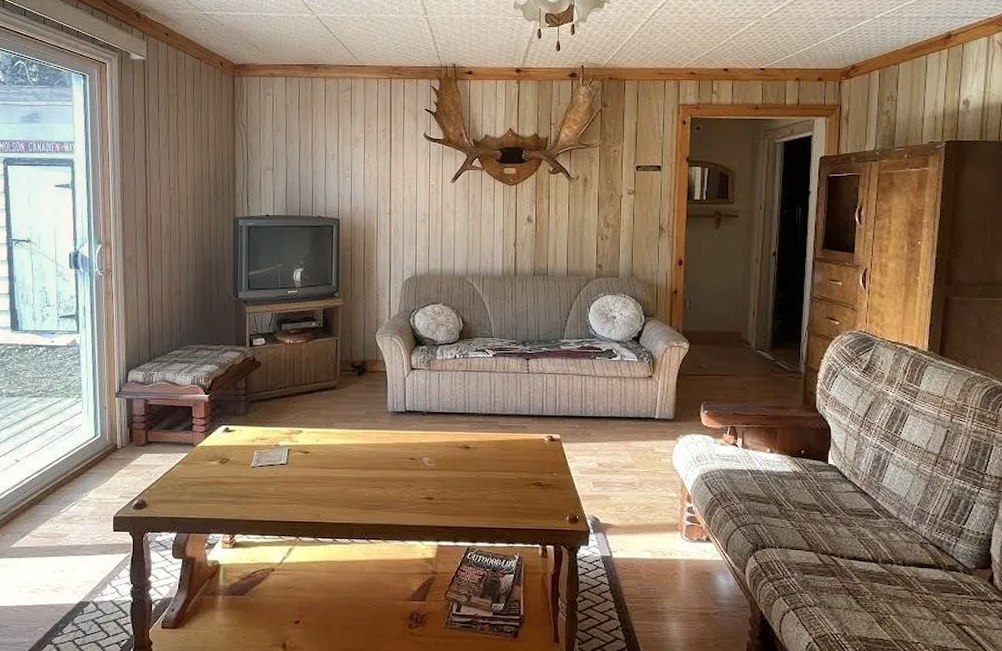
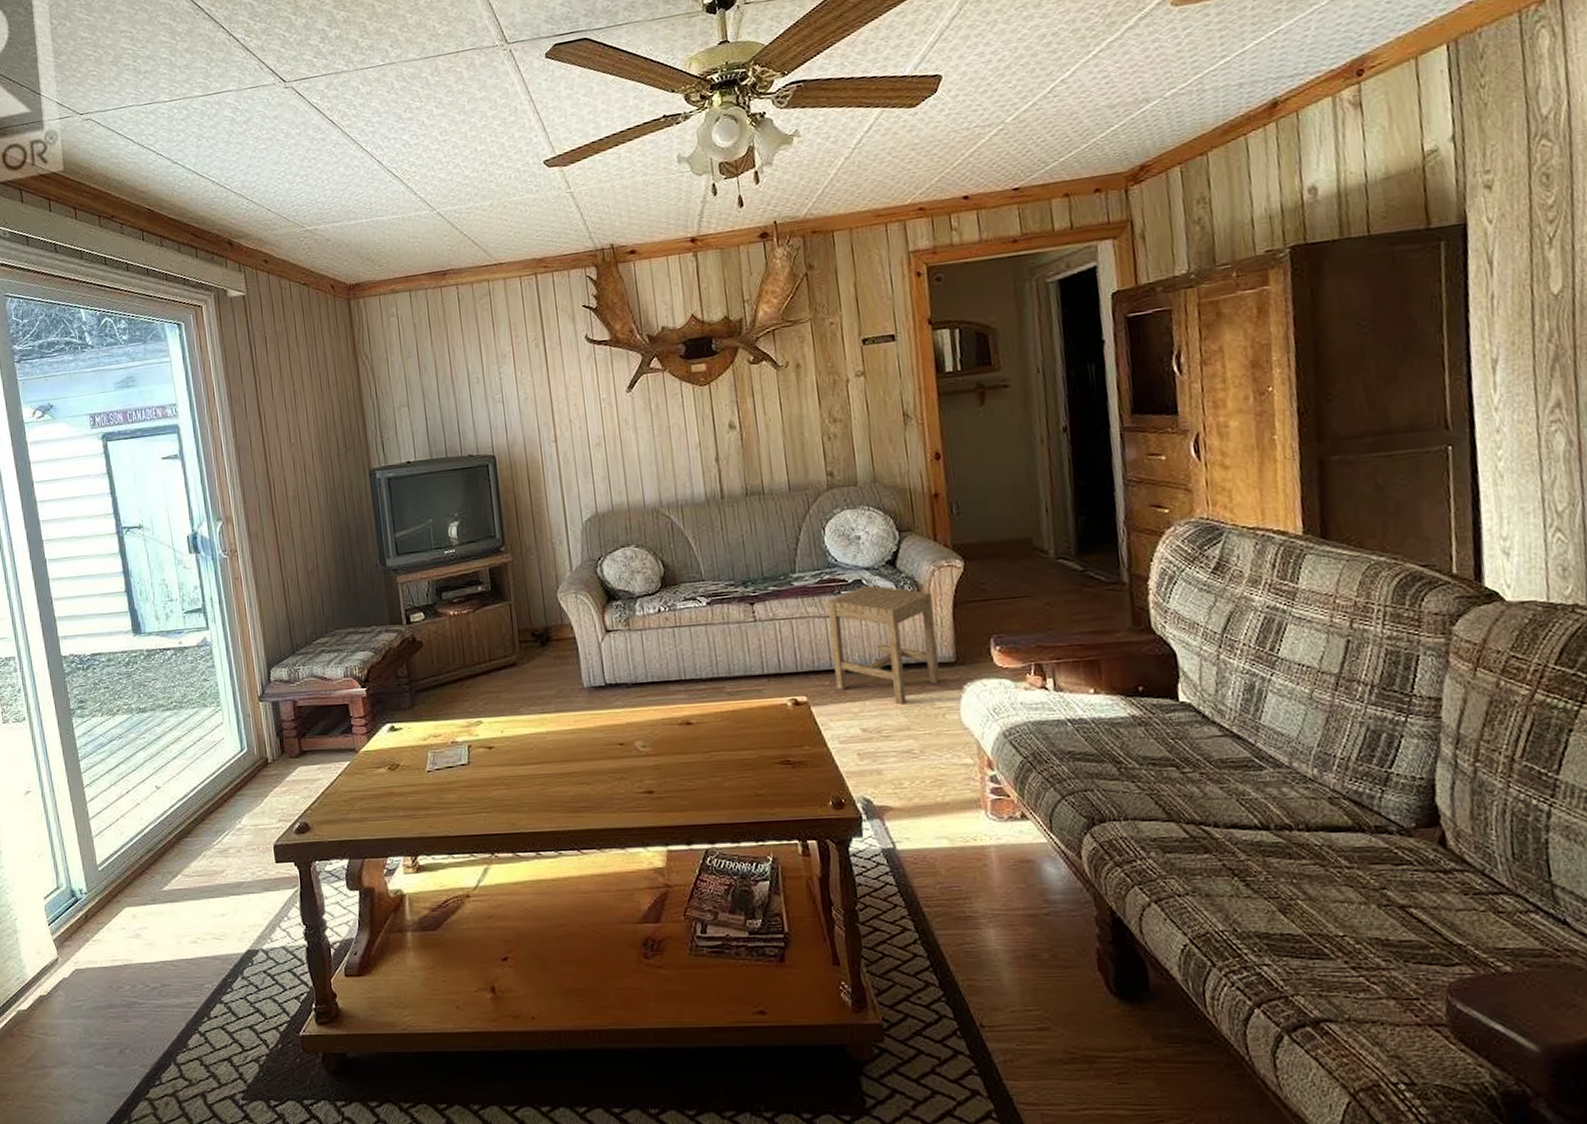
stool: none [583,354,663,448] -> present [827,585,940,705]

